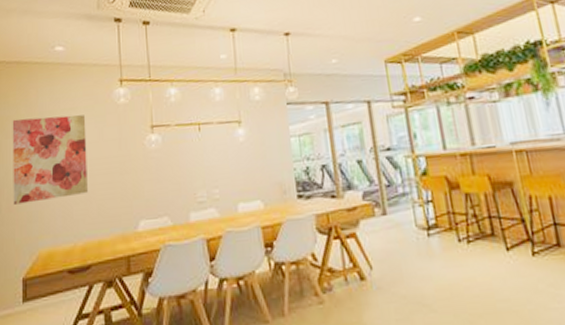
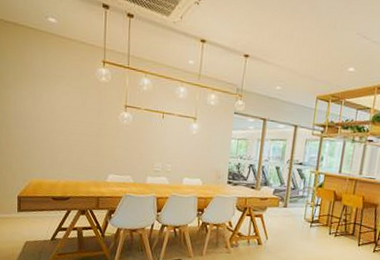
wall art: present [12,115,88,205] -> none [9,73,72,146]

